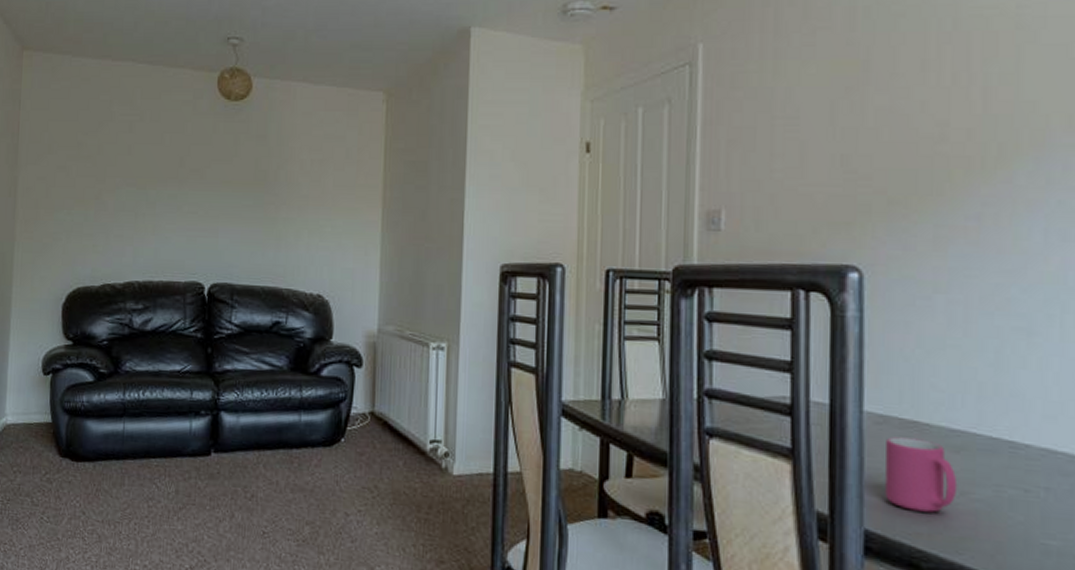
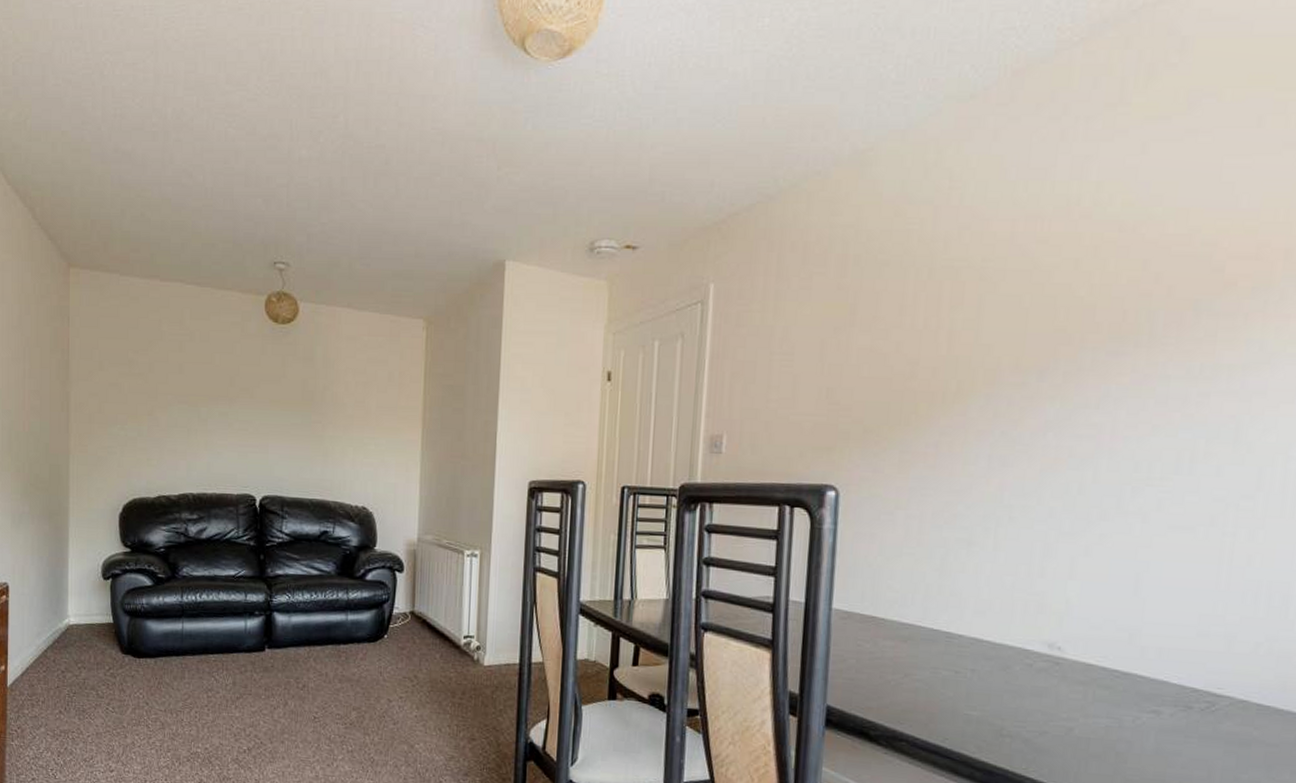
mug: present [885,436,958,513] -> none [845,629,904,691]

